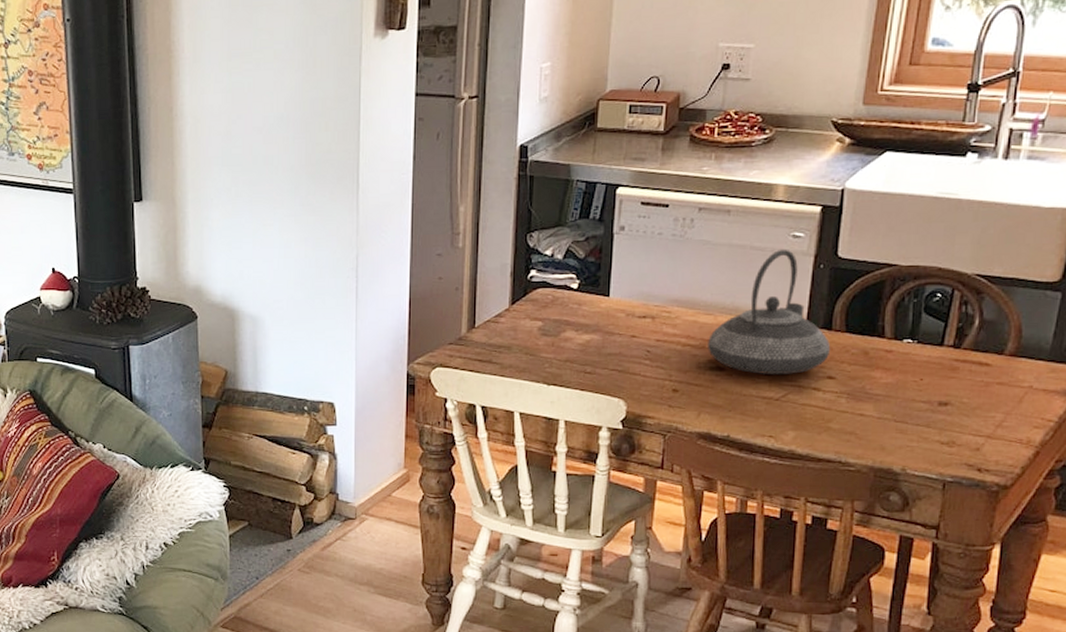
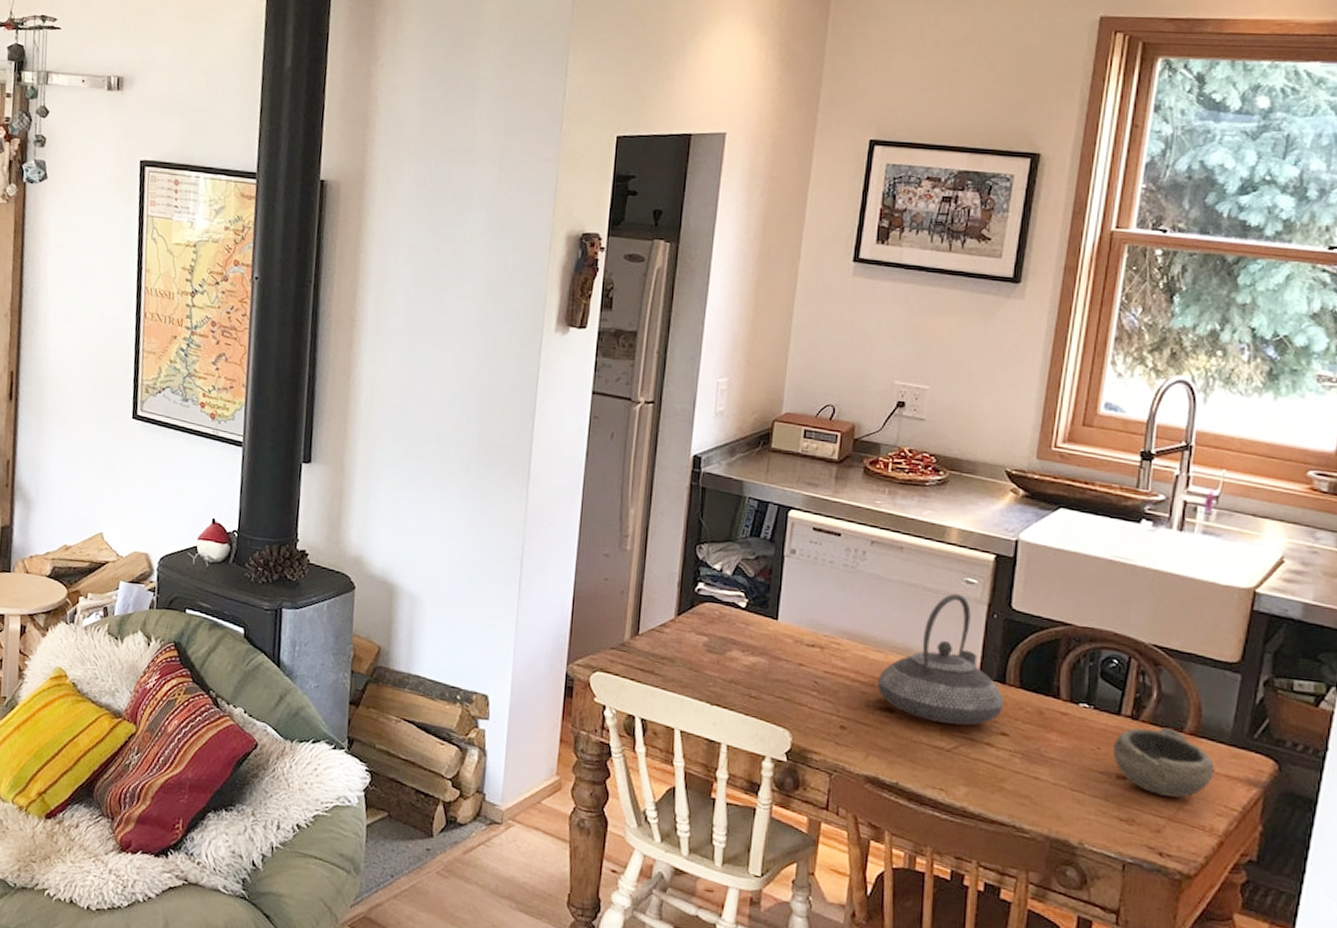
bowl: none [935,352,1033,416] -> present [1112,727,1215,798]

